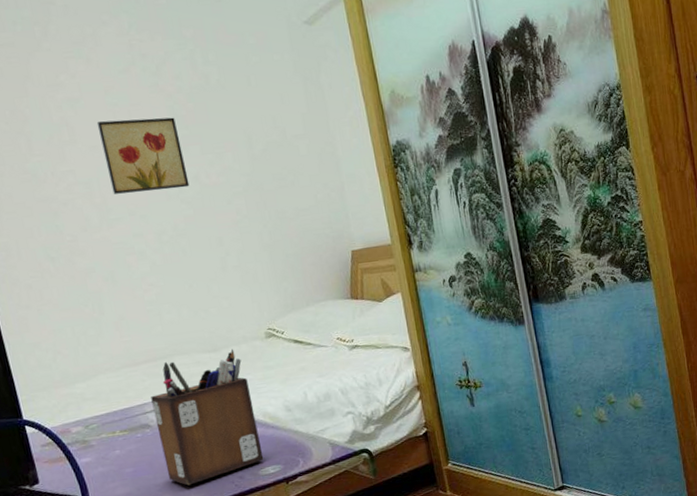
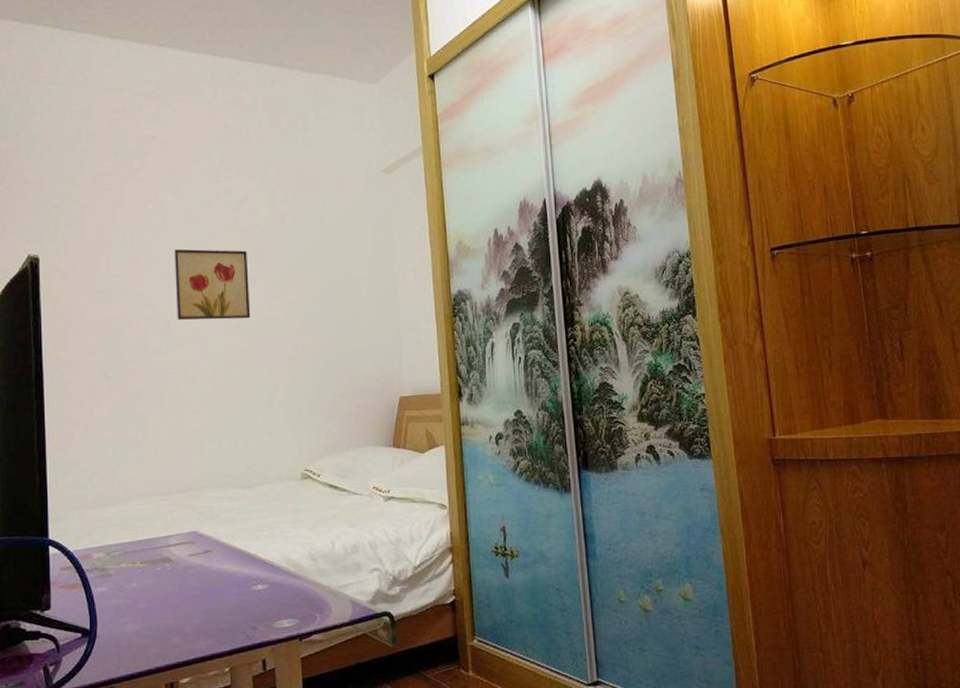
desk organizer: present [151,348,264,486] -> none [177,487,280,631]

